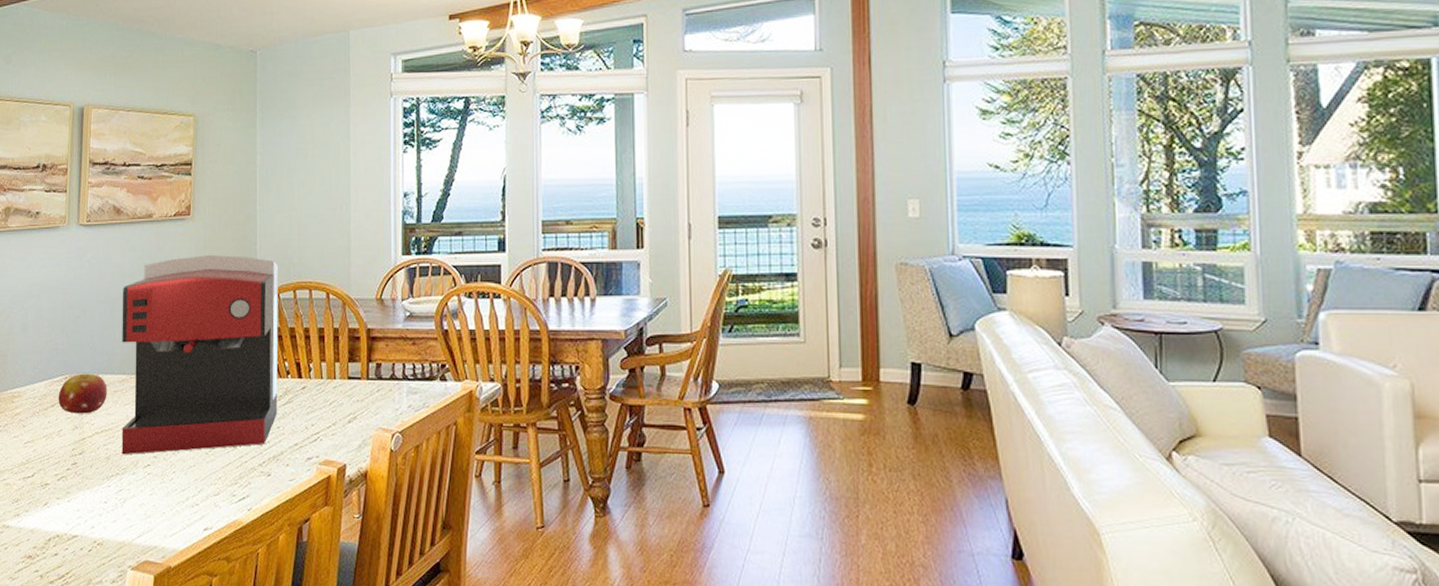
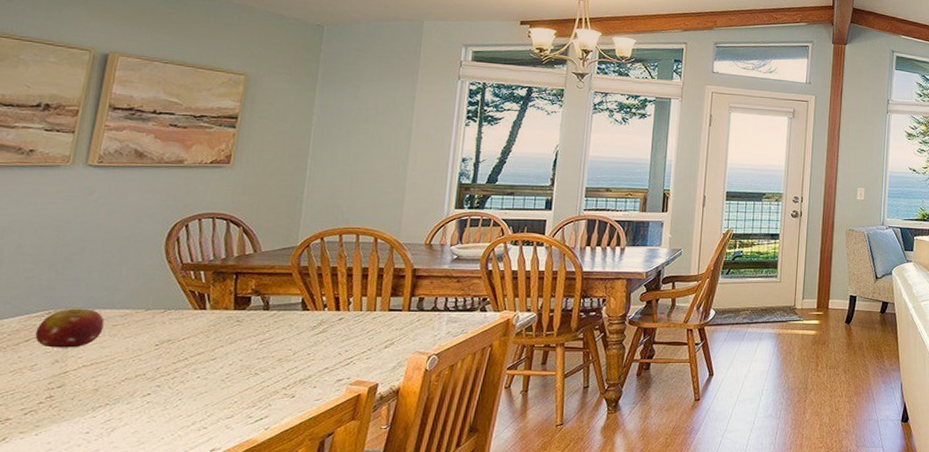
coffee maker: present [121,255,278,455] -> none [115,200,325,386]

